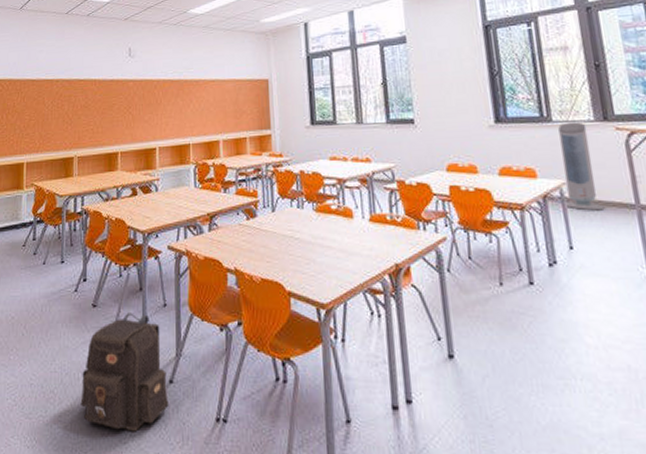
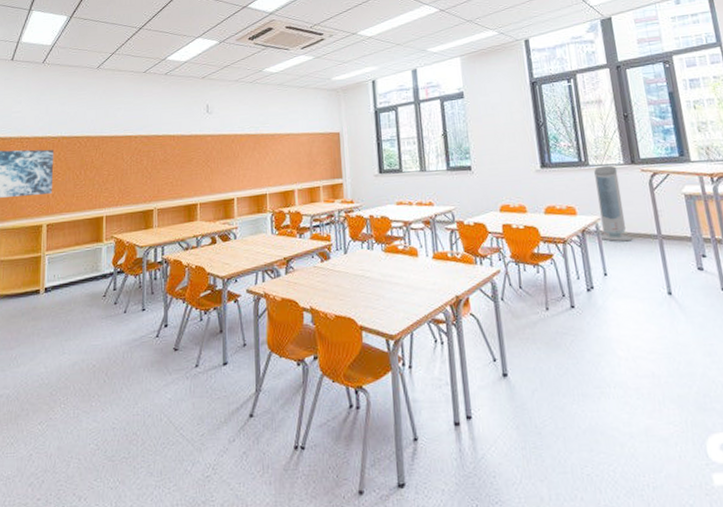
backpack: present [80,313,169,432] -> none [163,354,249,466]

